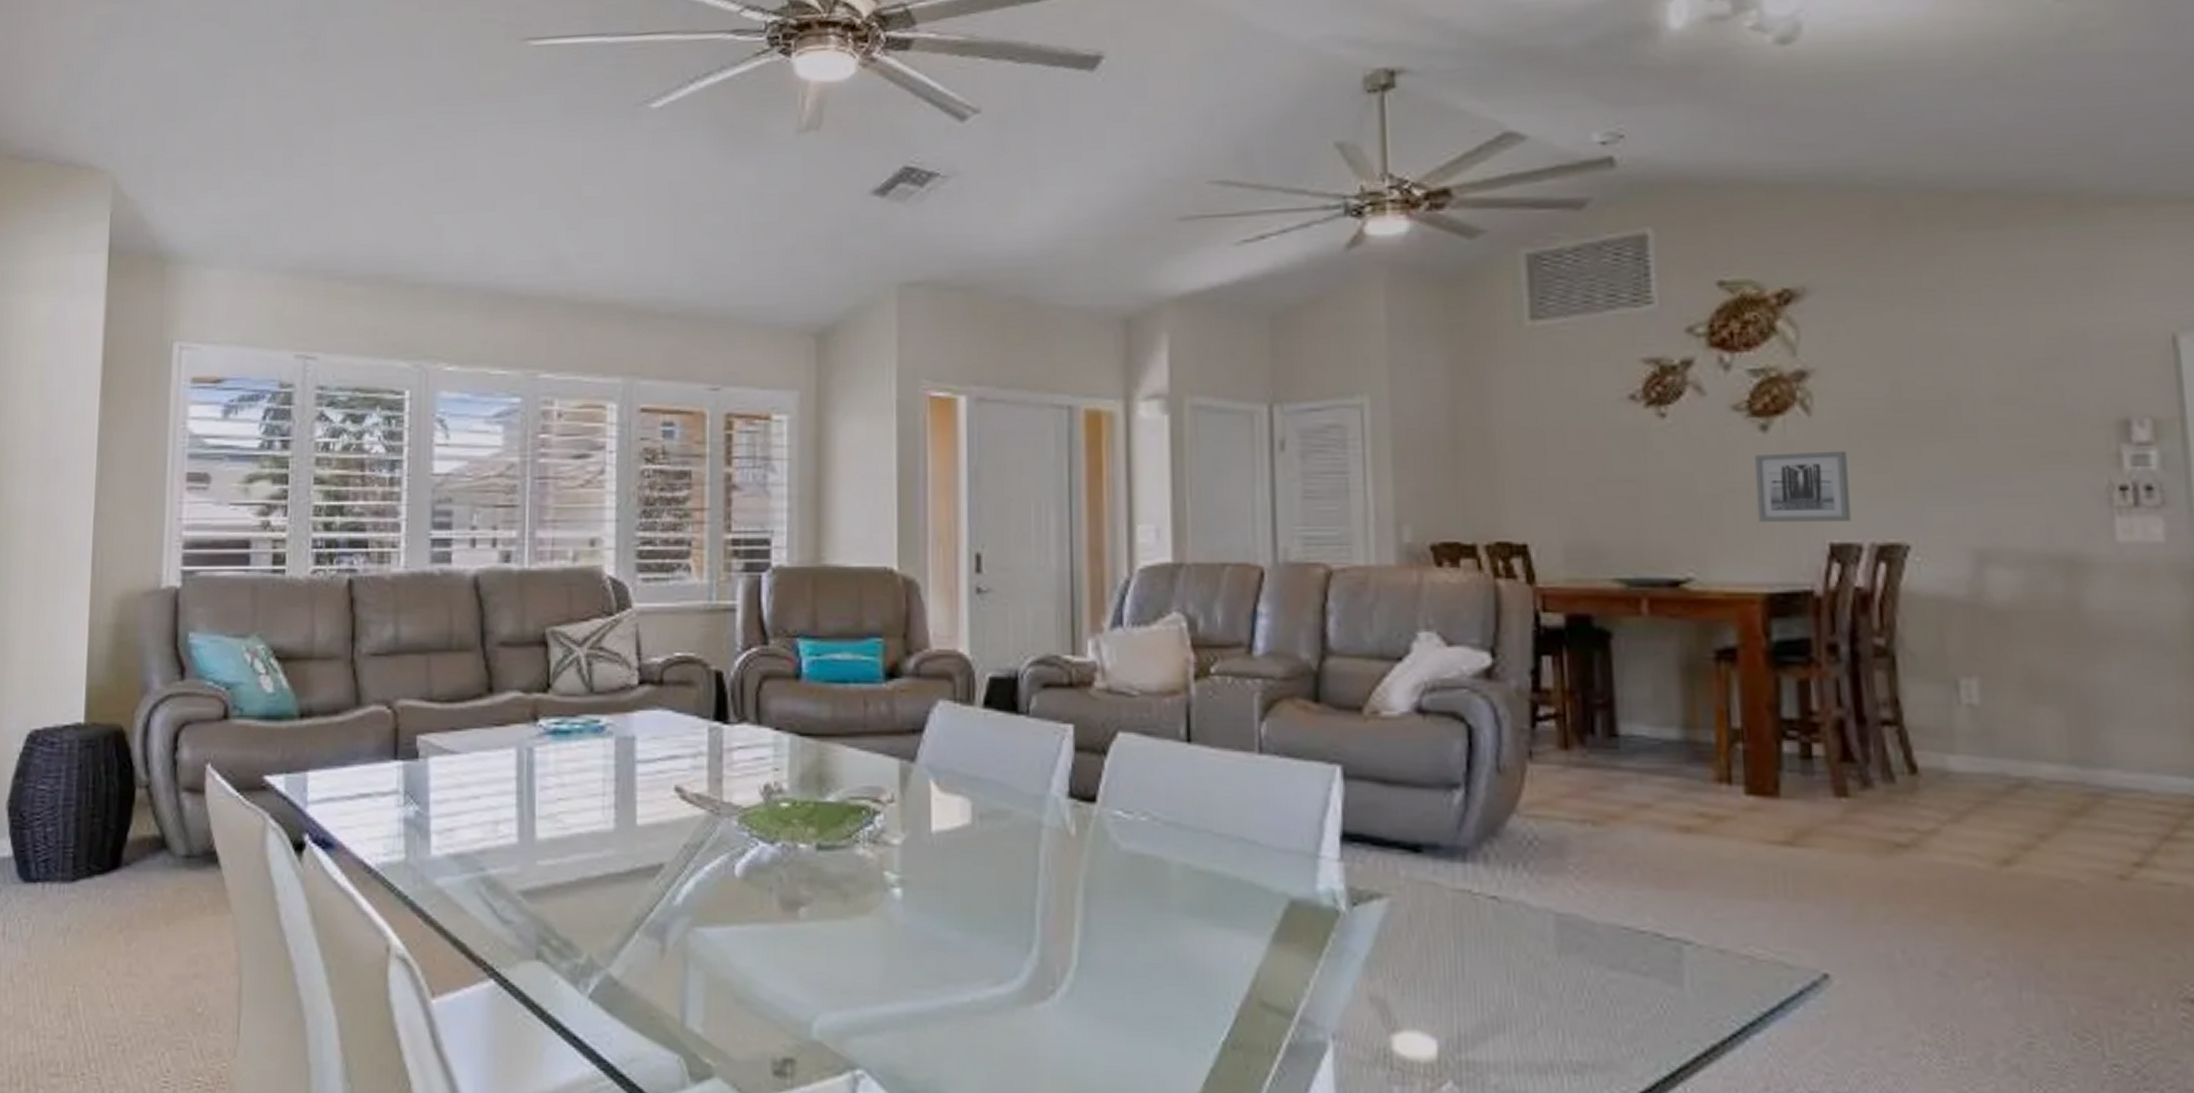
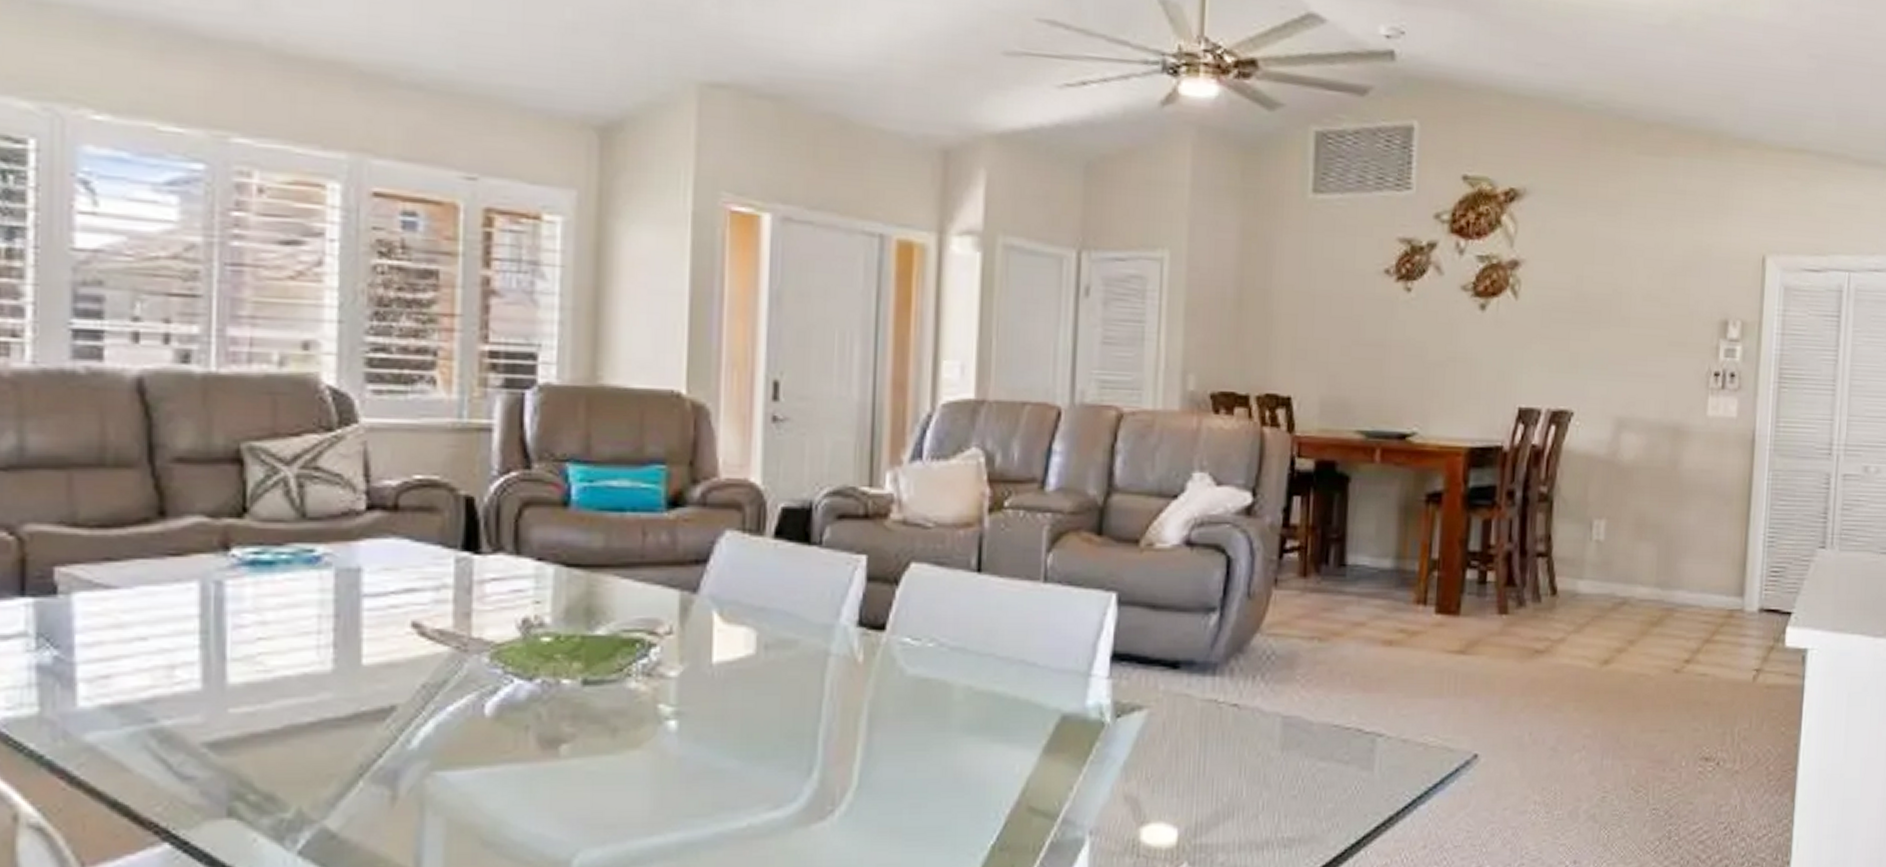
wall art: present [1754,450,1851,522] -> none [1469,329,1539,390]

